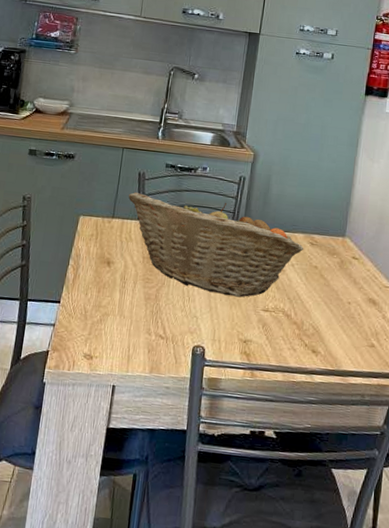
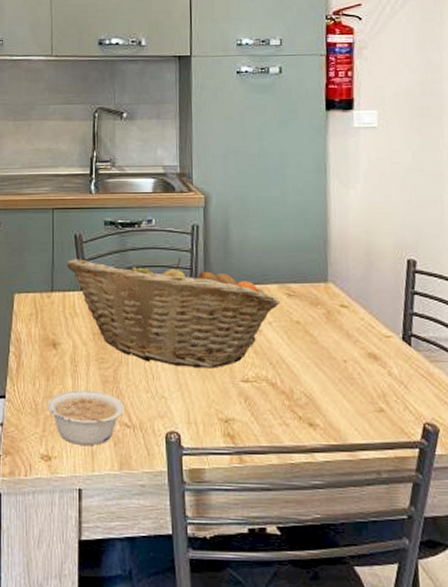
legume: none [94,302,162,351] -> present [47,390,125,446]

